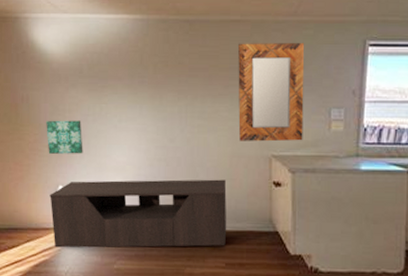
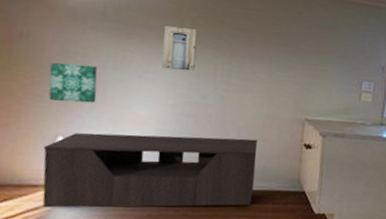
wall art: none [130,74,161,117] -> present [161,25,198,71]
home mirror: present [238,43,305,142] -> none [275,11,345,108]

